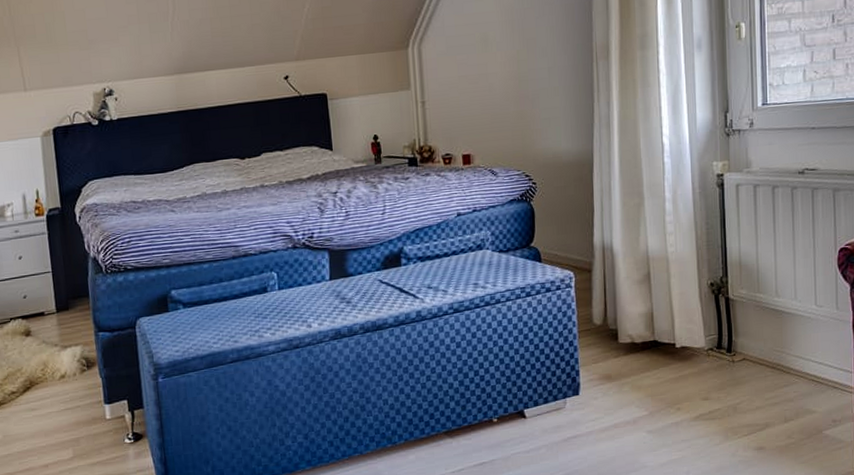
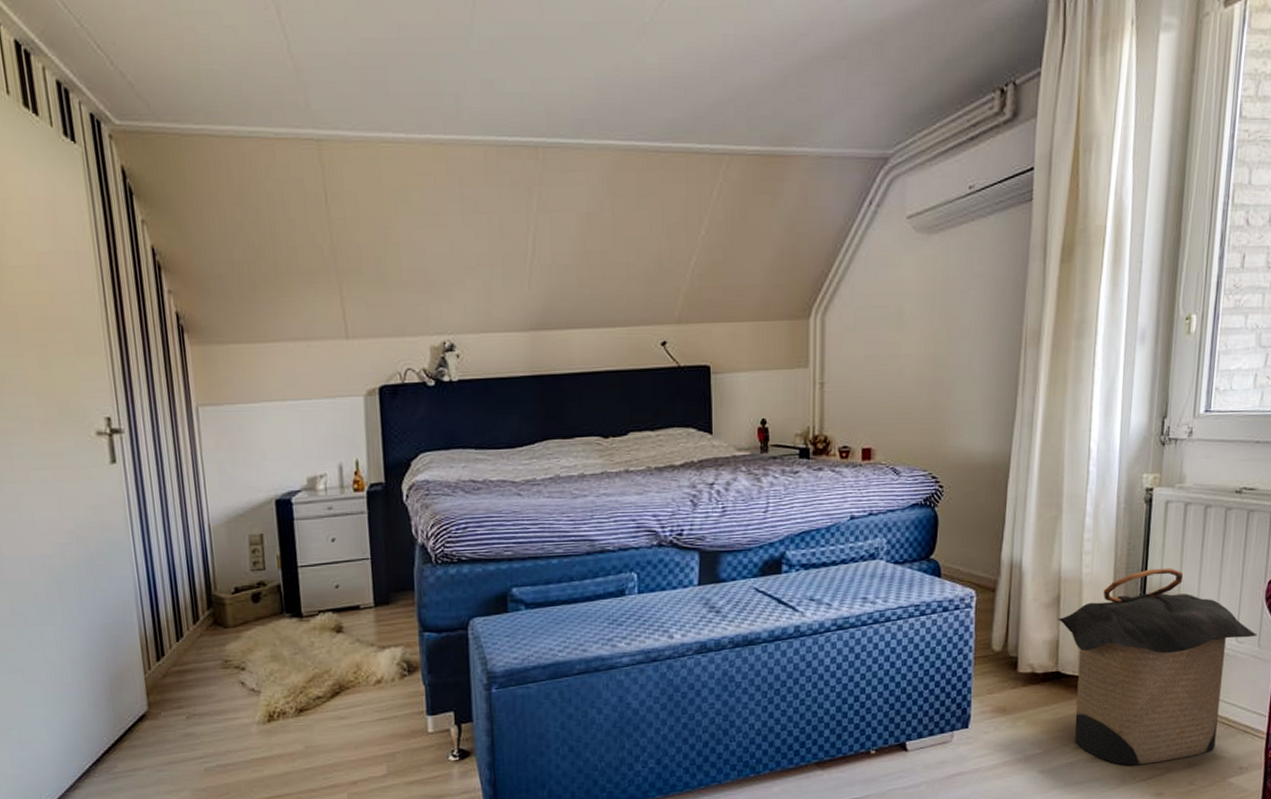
laundry hamper: none [649,243,834,423] -> present [1057,568,1257,765]

